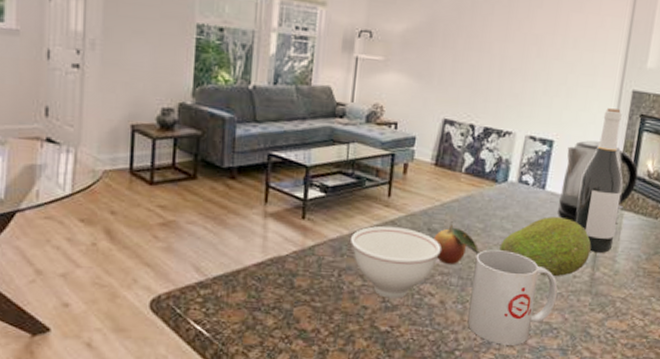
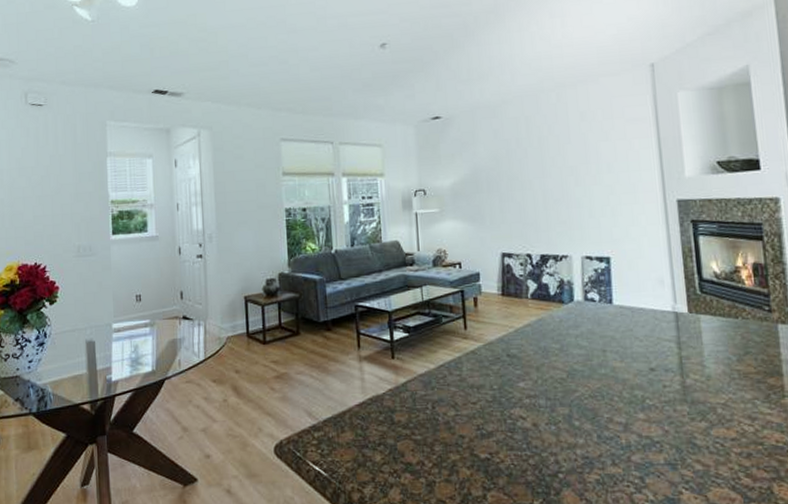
bowl: present [351,225,441,299] -> none [438,356,524,426]
fruit: present [433,221,479,264] -> none [514,345,561,387]
mug: present [467,249,558,345] -> none [559,367,651,464]
fruit: present [499,217,591,277] -> none [580,329,675,389]
kettle: present [558,140,638,224] -> none [625,251,706,333]
wine bottle: present [574,108,624,253] -> none [647,219,698,359]

